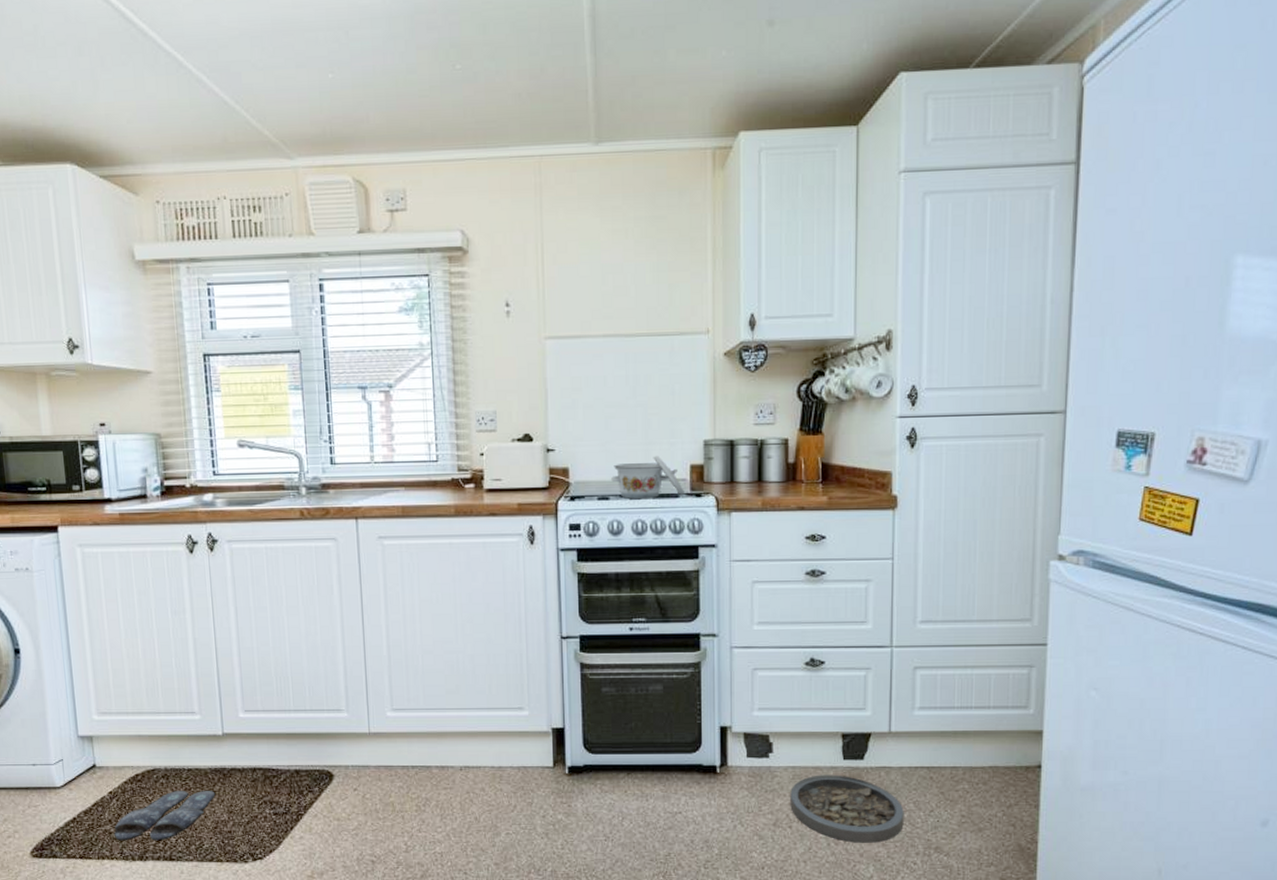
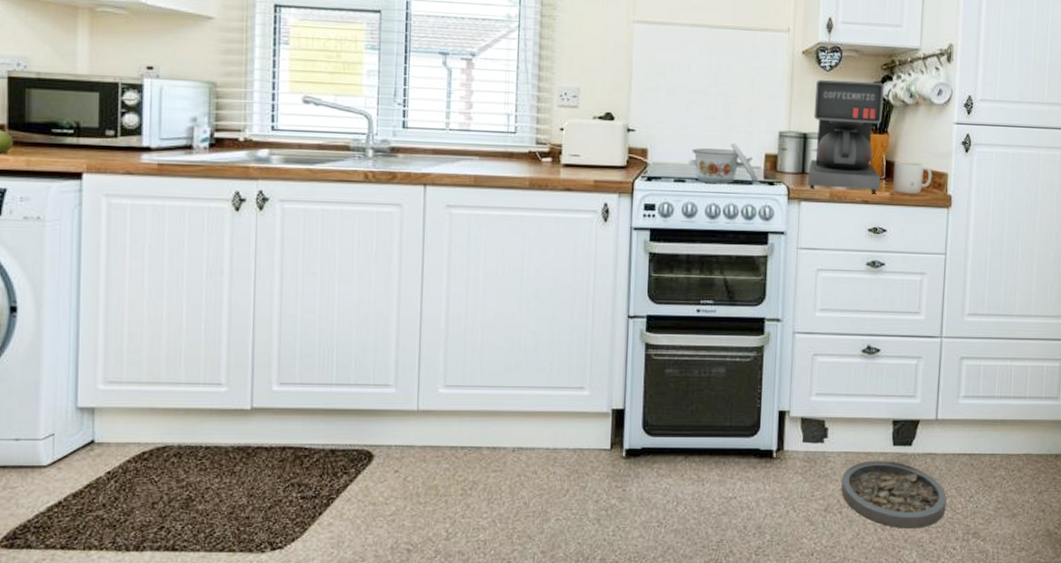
slippers: present [114,791,215,841] -> none [108,471,235,528]
coffee maker: none [737,379,816,499] -> present [808,79,885,193]
mug: none [830,462,874,498] -> present [892,161,932,195]

